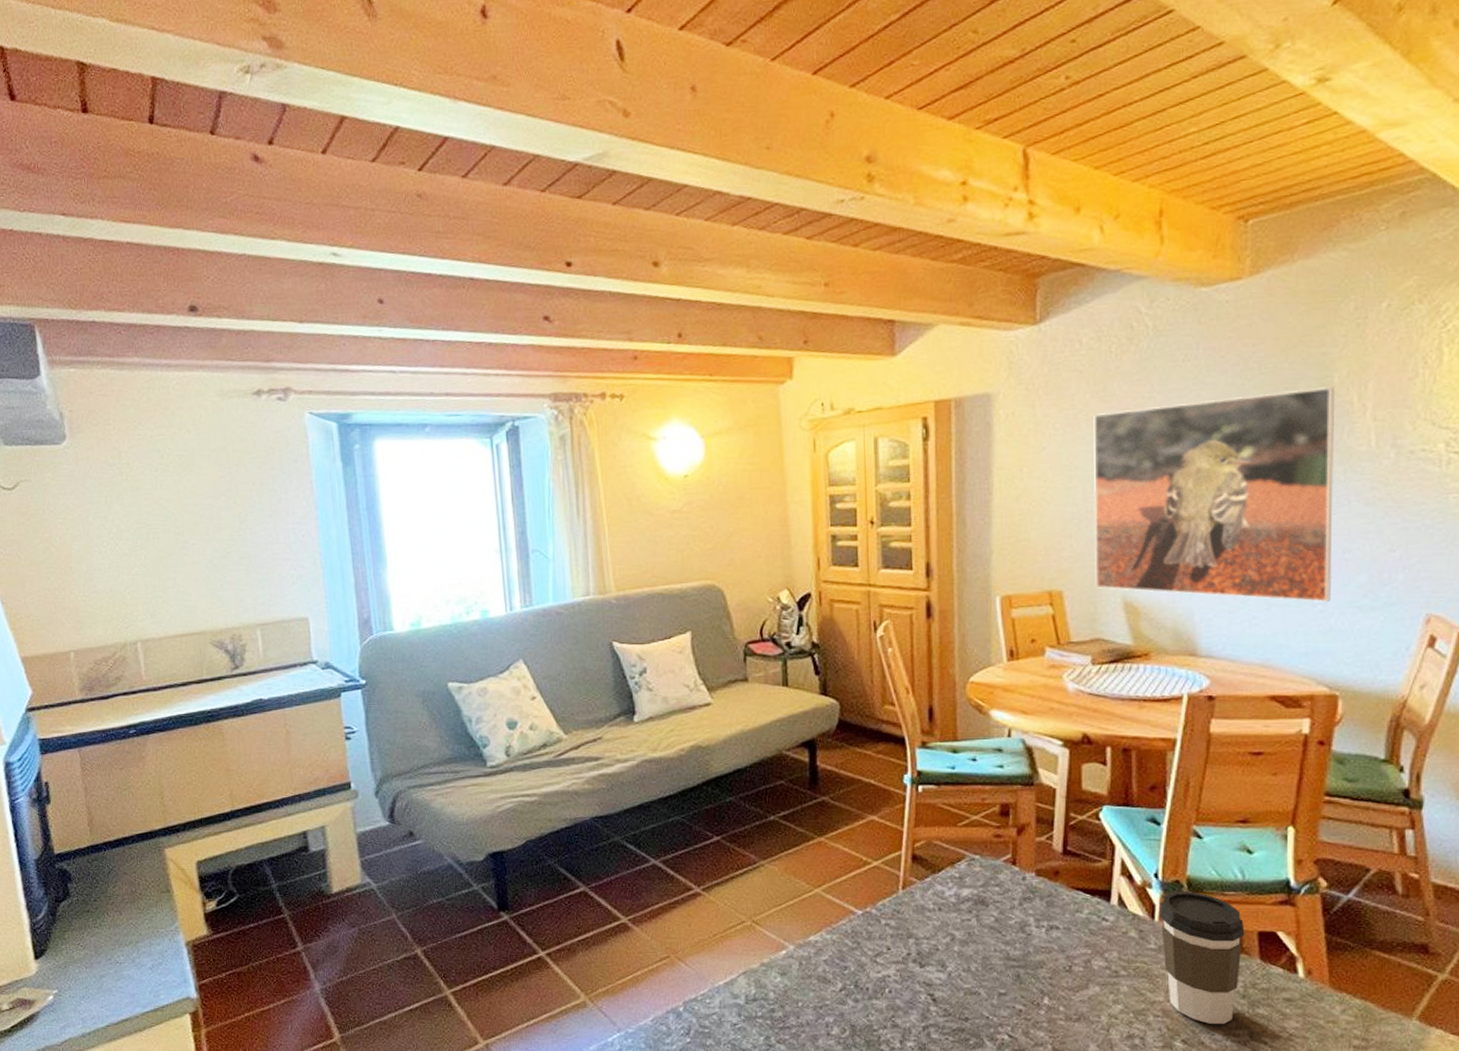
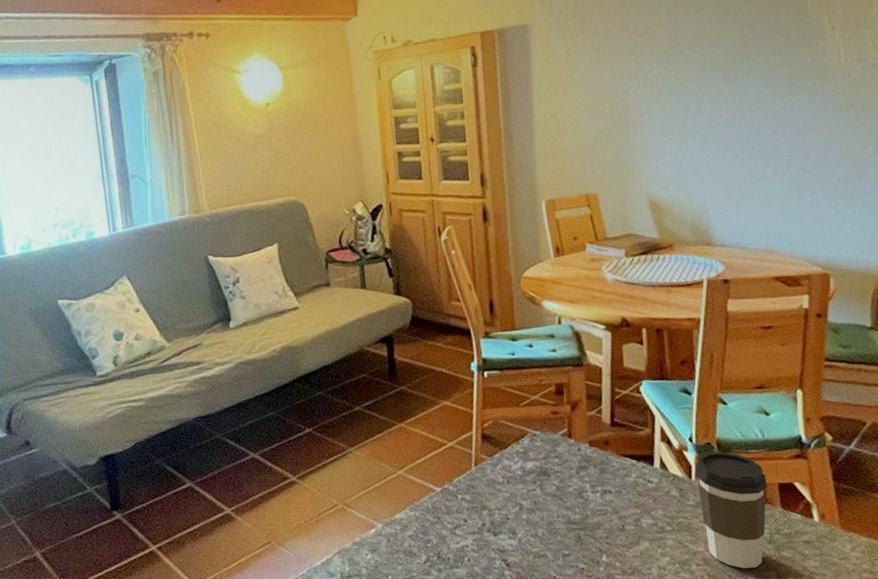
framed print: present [1093,387,1336,602] -> none [614,12,818,195]

